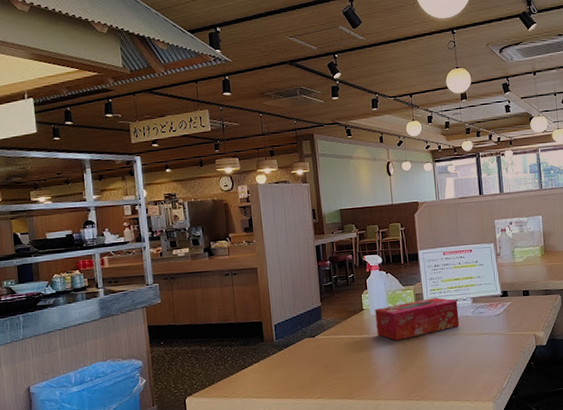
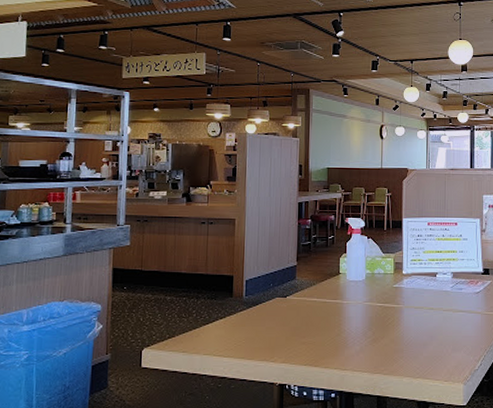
tissue box: present [375,297,460,340] -> none [351,268,437,309]

